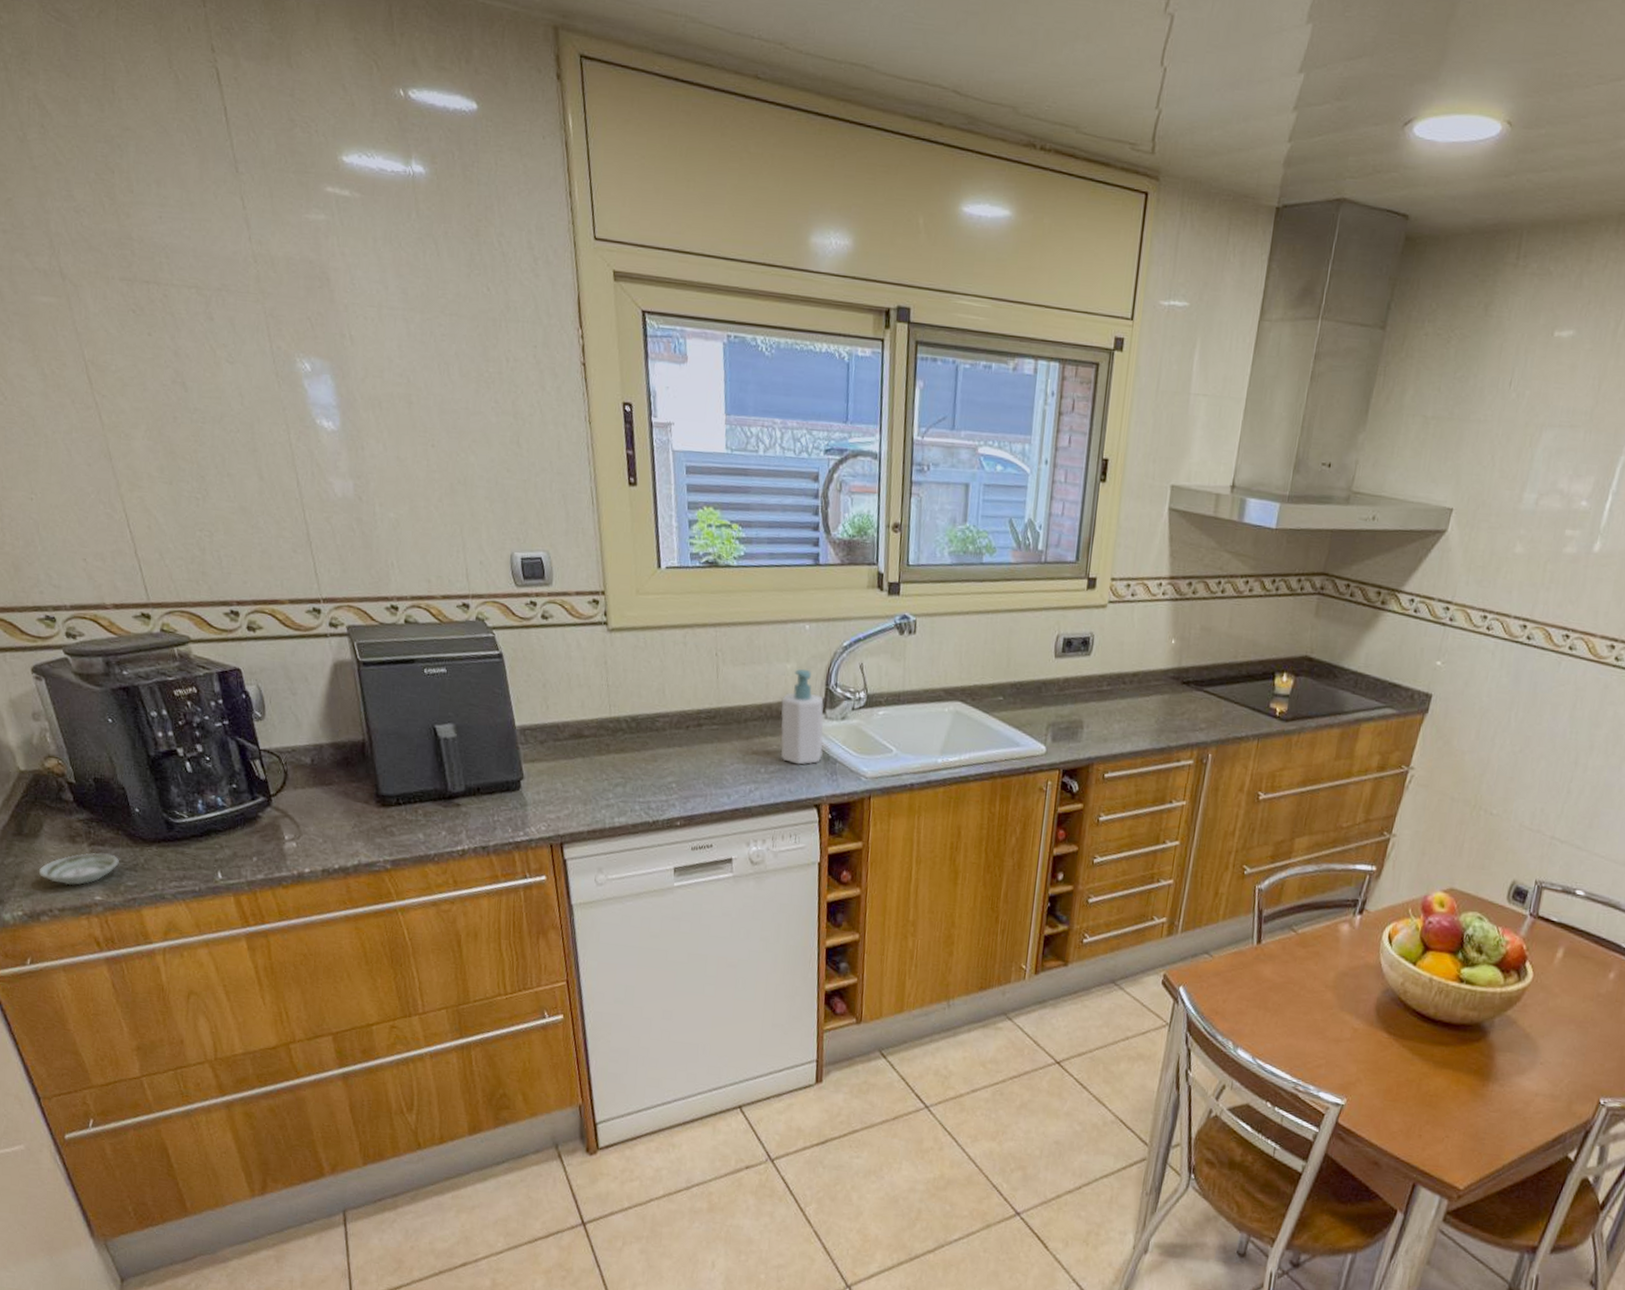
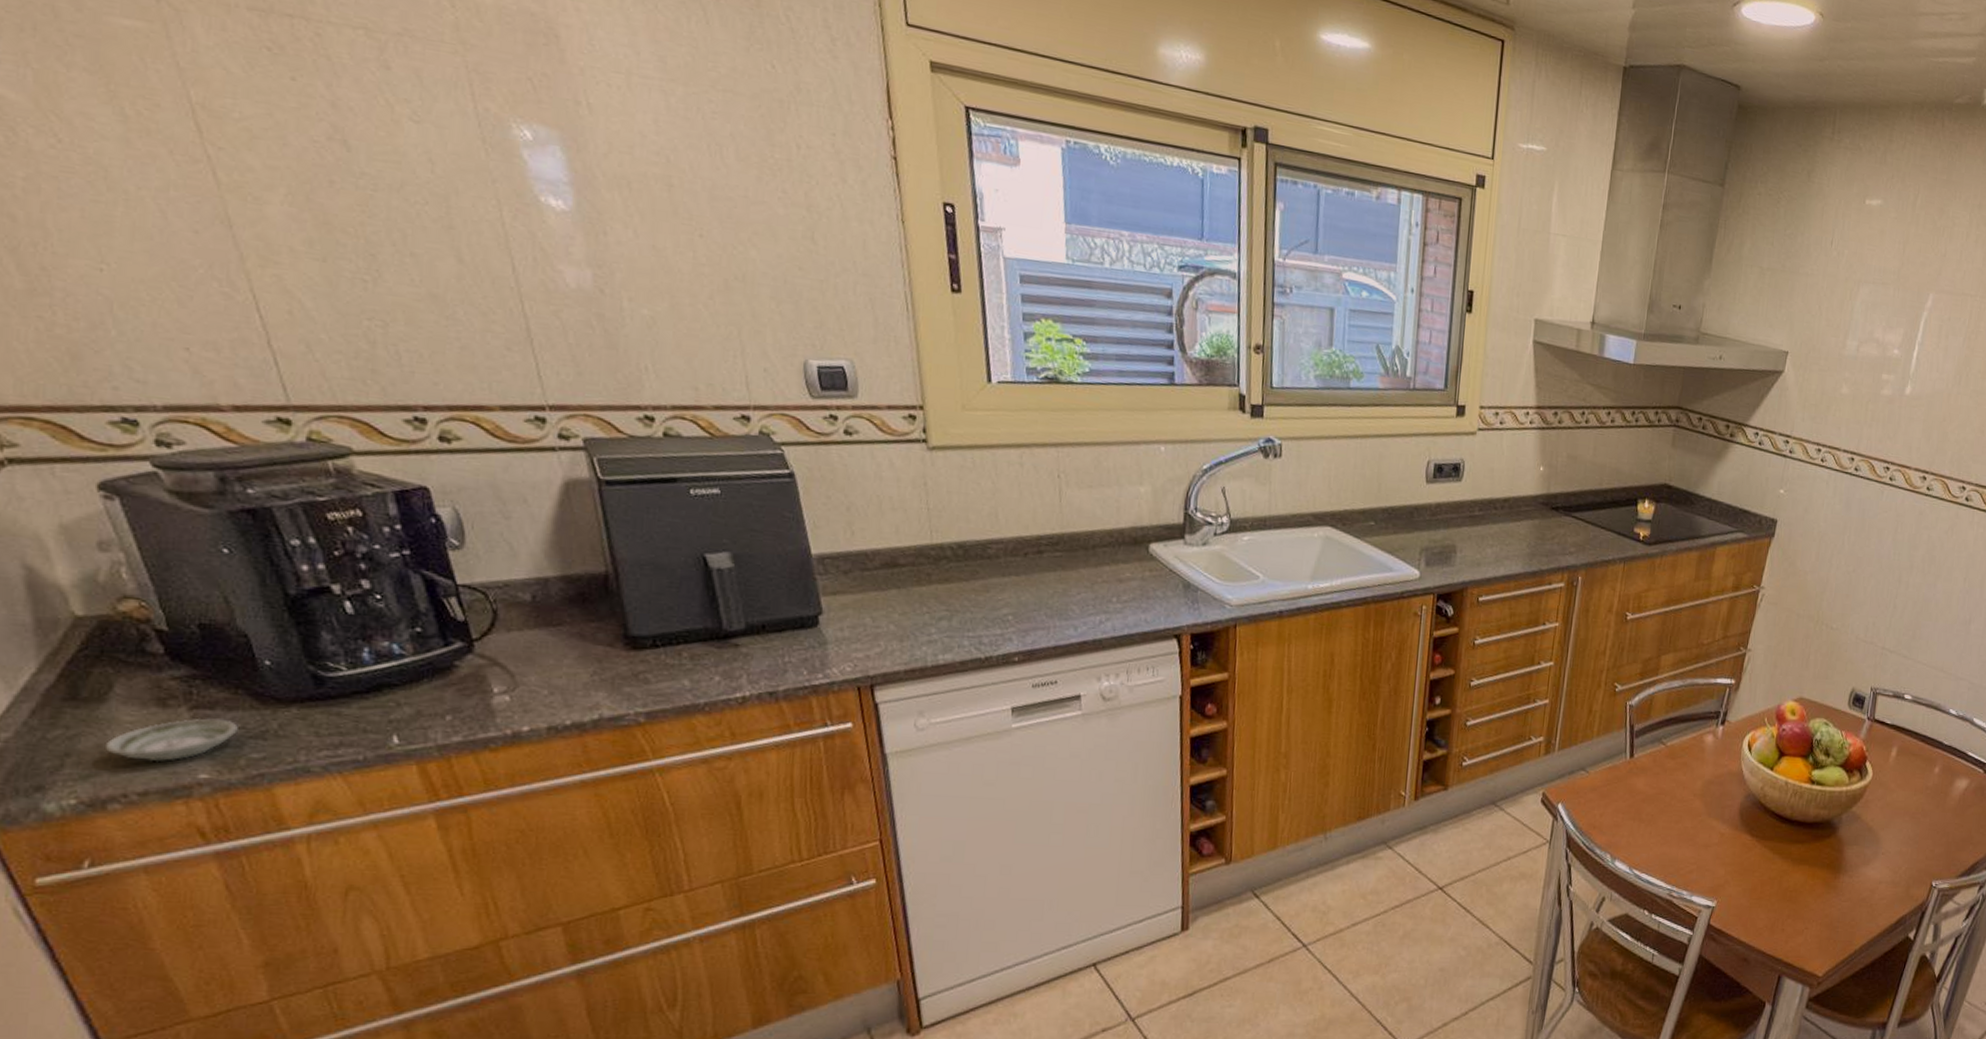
soap bottle: present [780,668,824,765] -> none [1134,492,1183,593]

